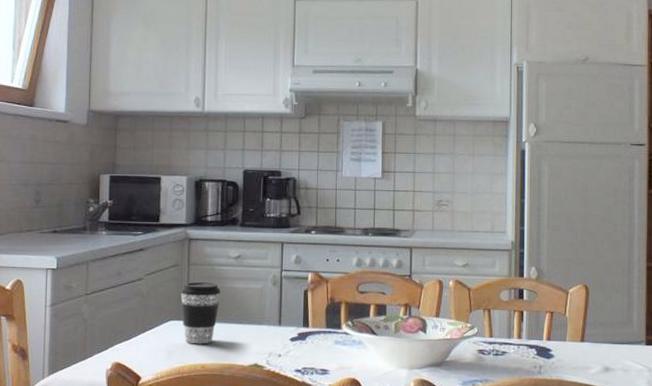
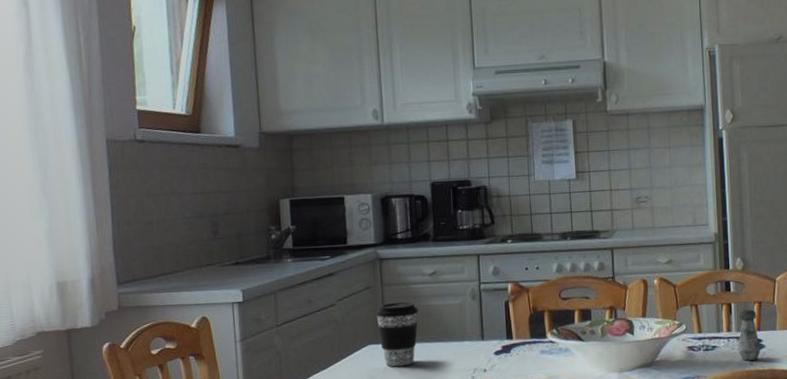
salt shaker: none [527,318,550,369] -> present [737,309,761,361]

